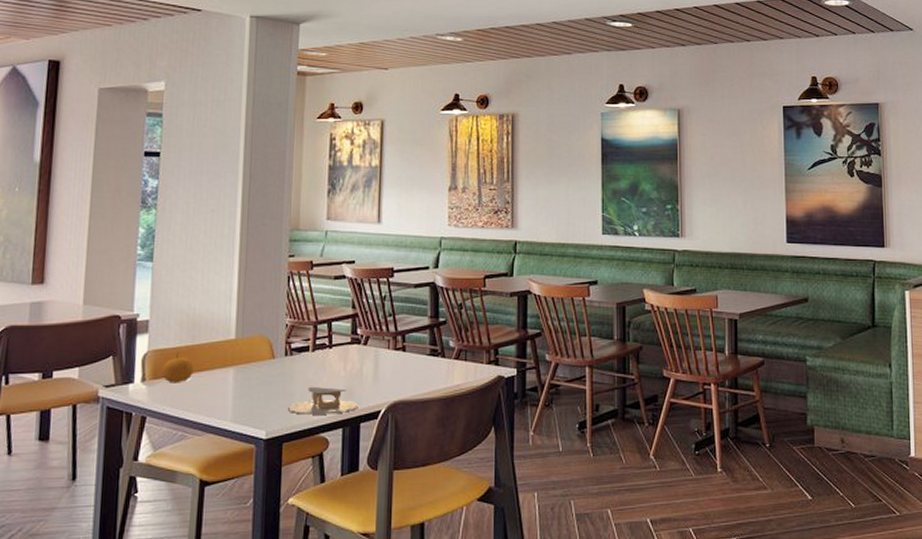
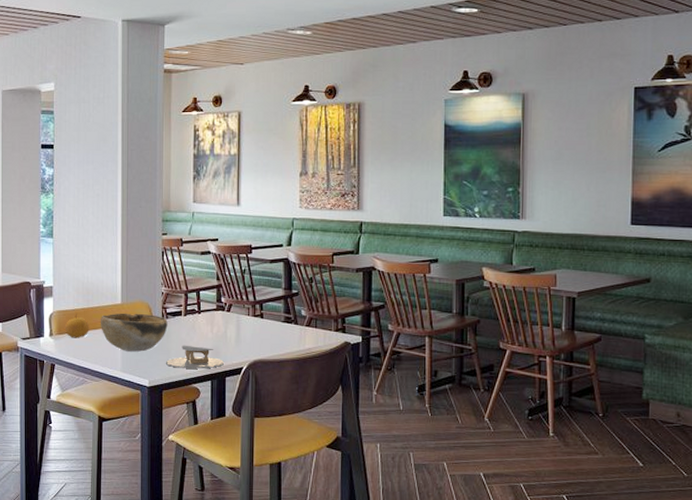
decorative bowl: none [207,350,292,397] -> present [100,313,168,352]

